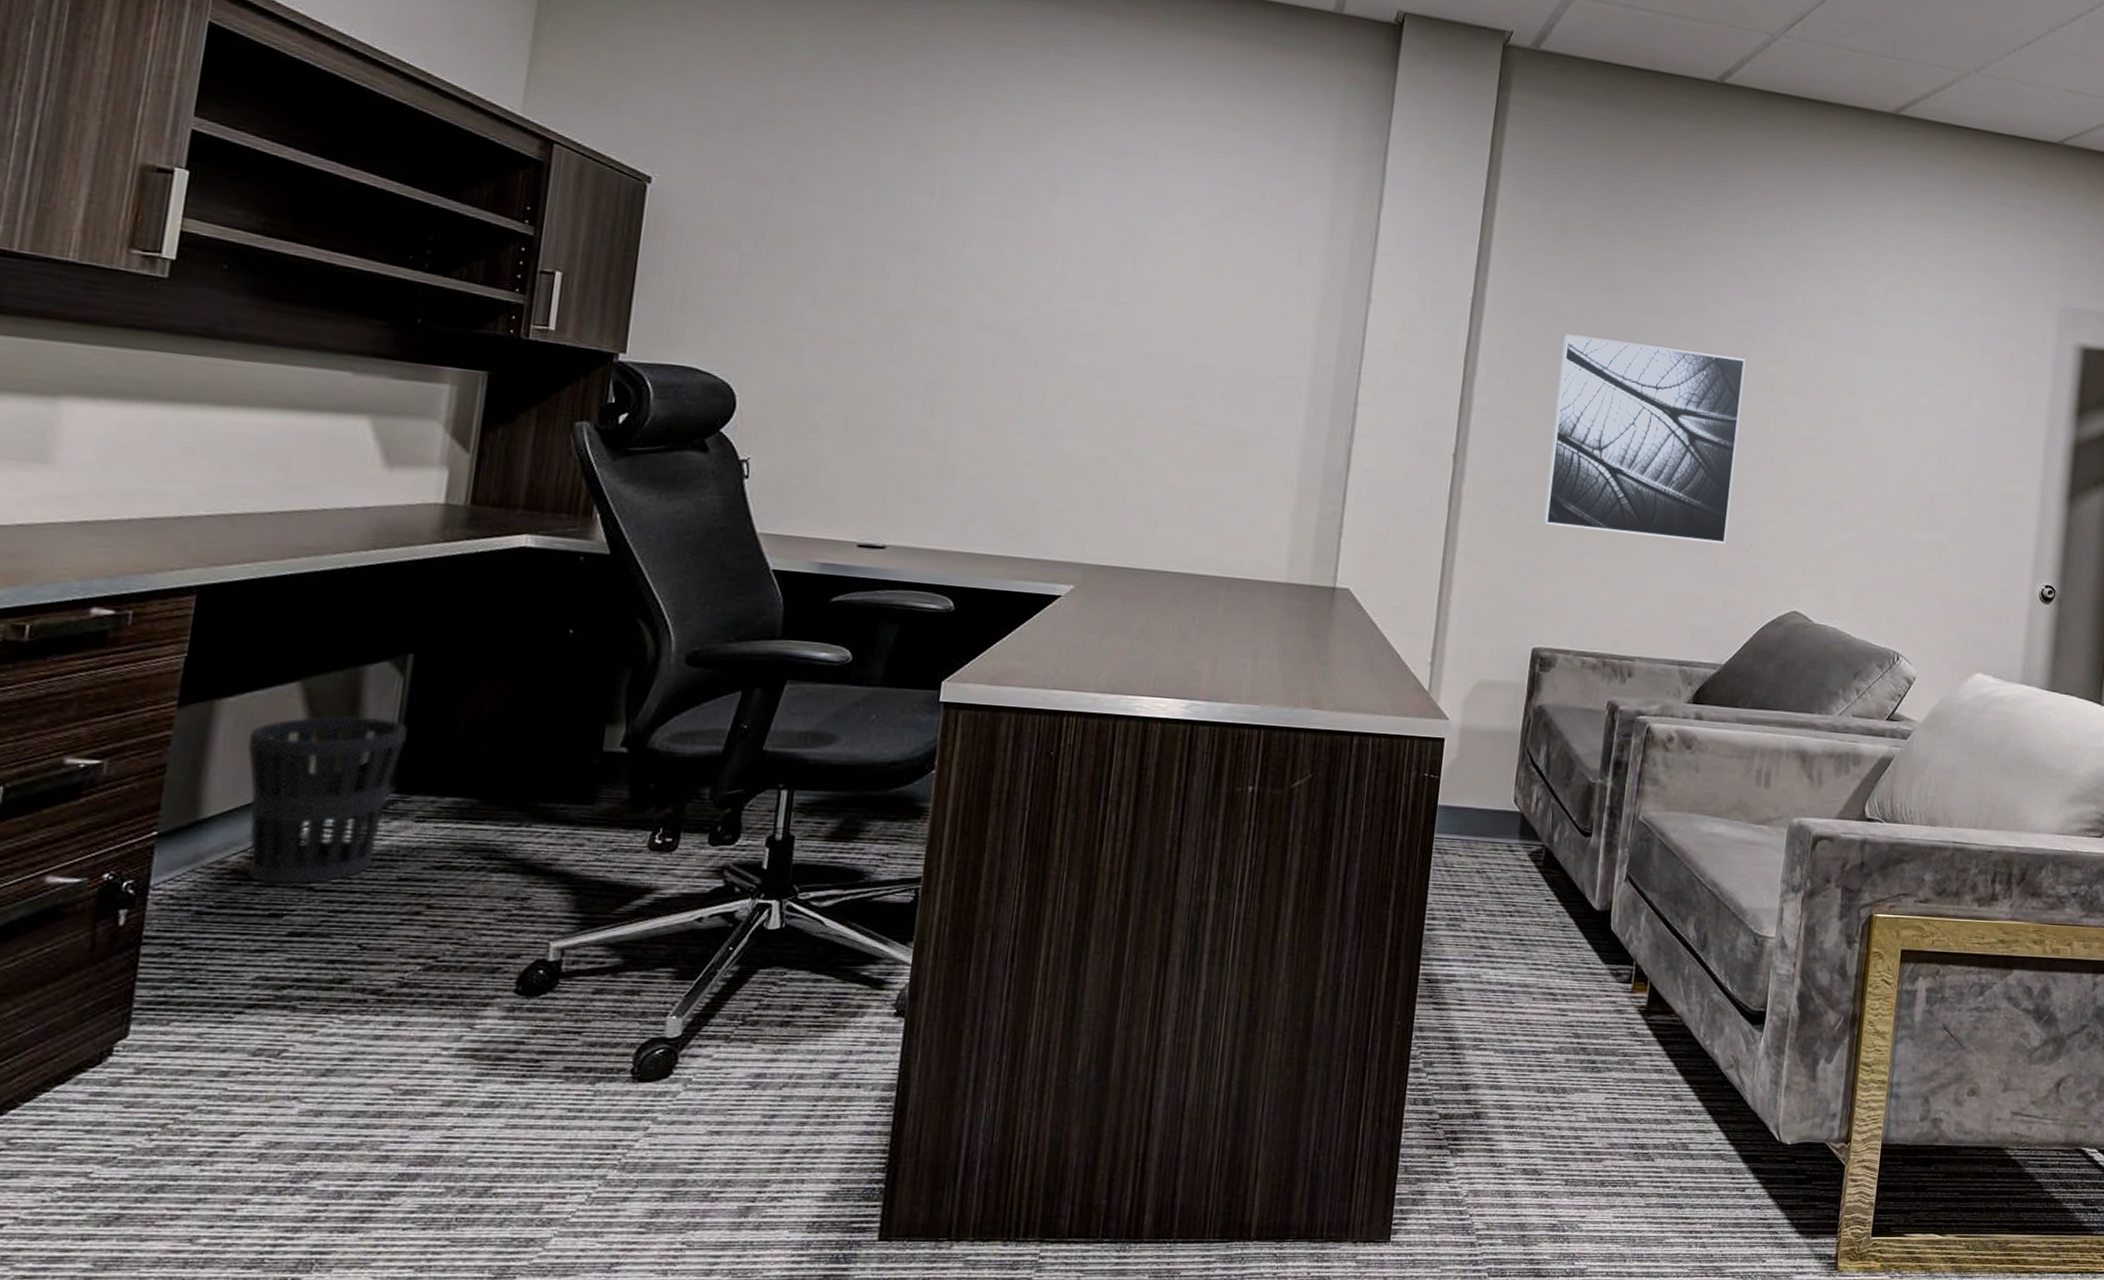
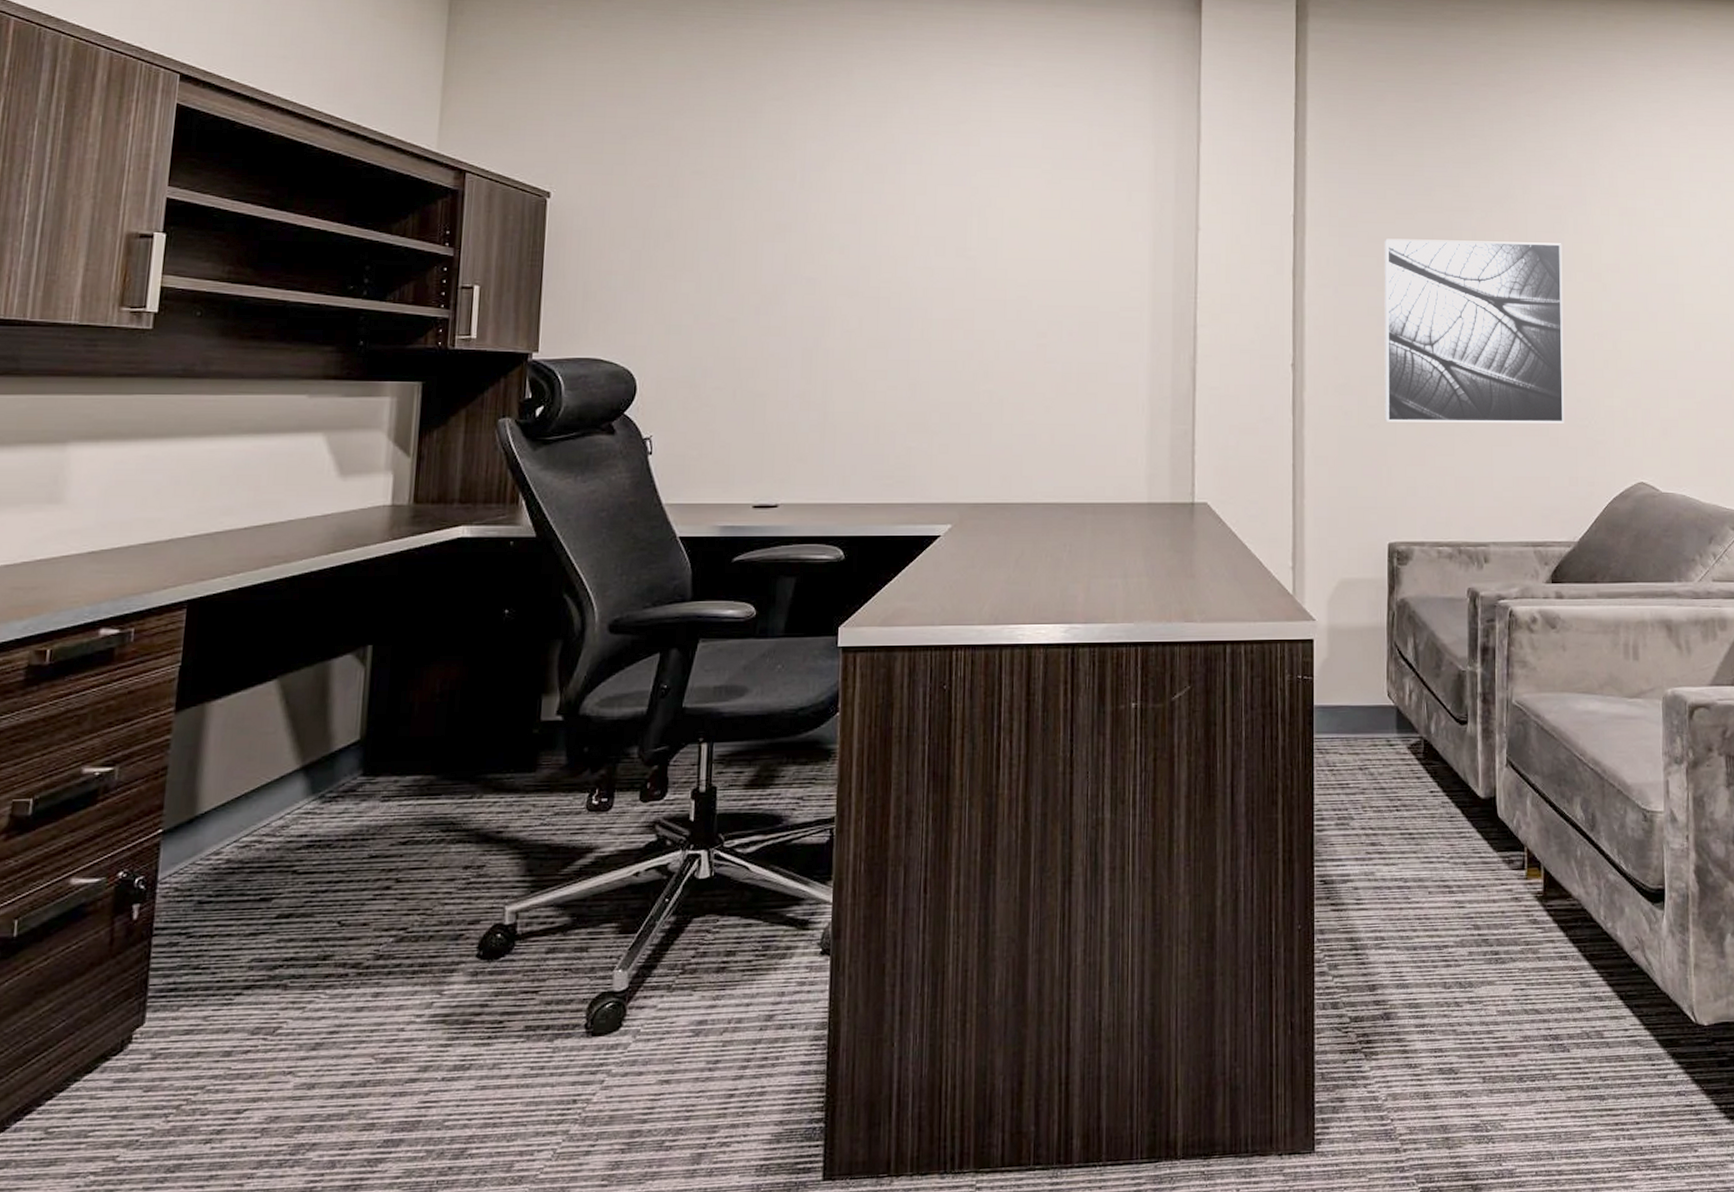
wastebasket: present [247,715,408,885] -> none [234,706,370,870]

